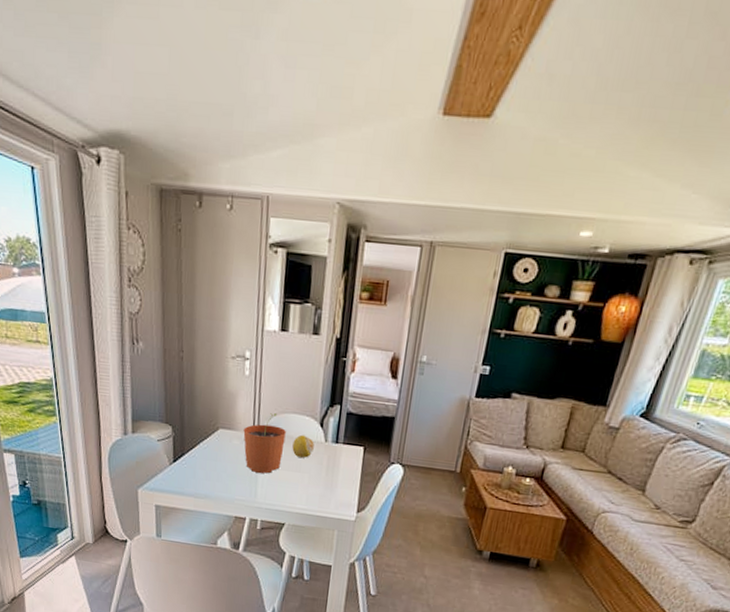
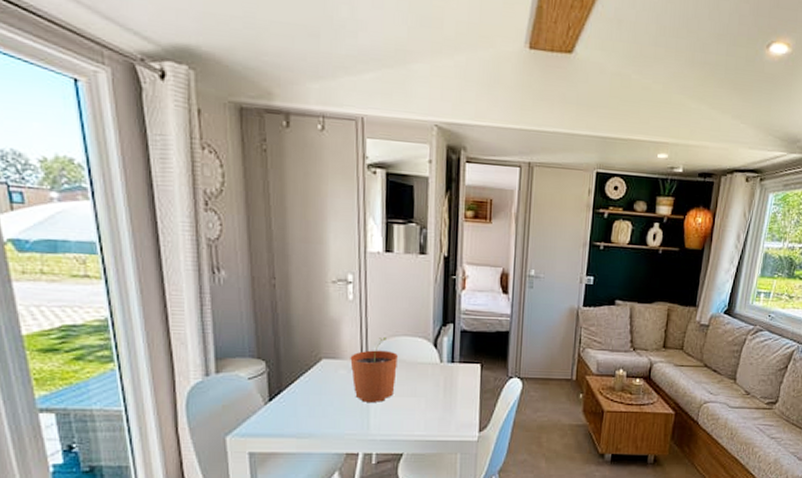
fruit: present [292,435,314,458] -> none [406,357,429,381]

